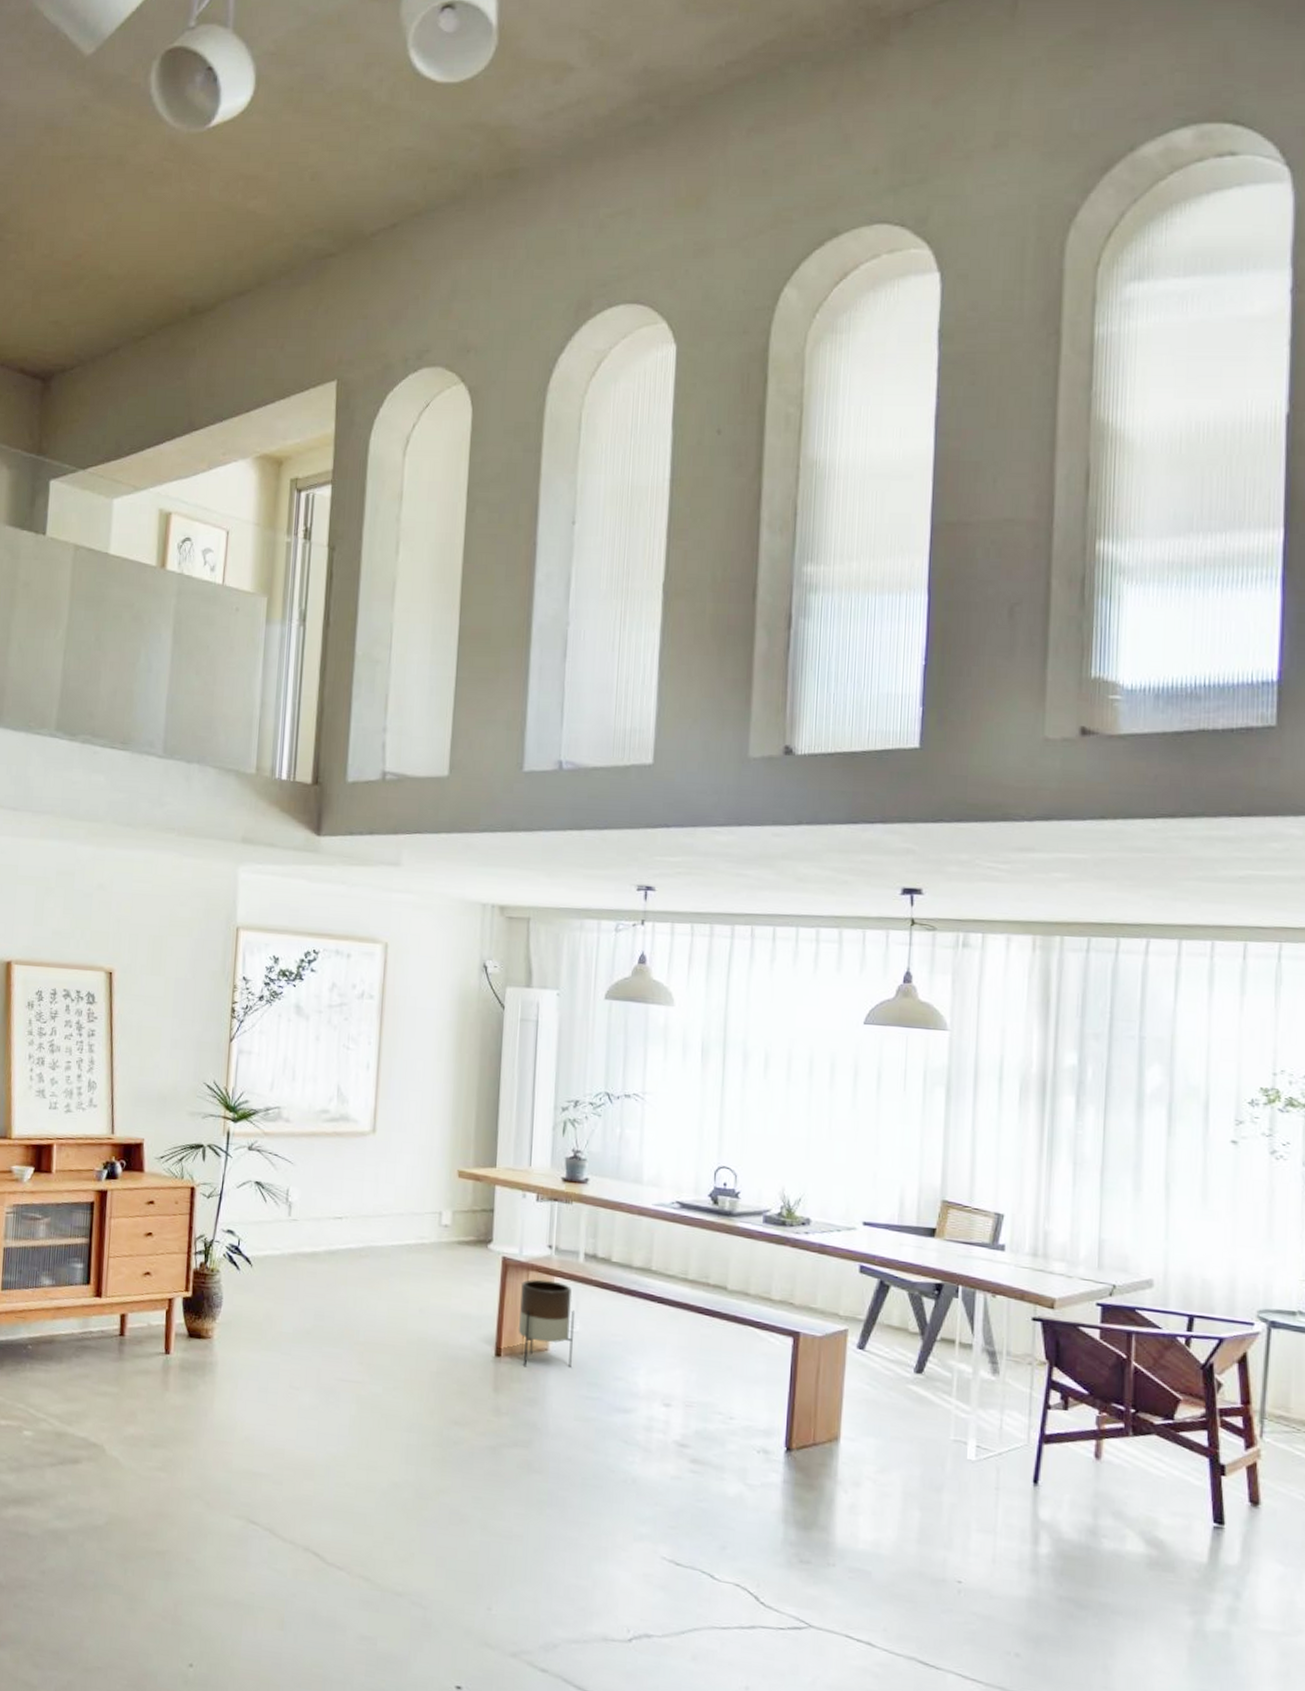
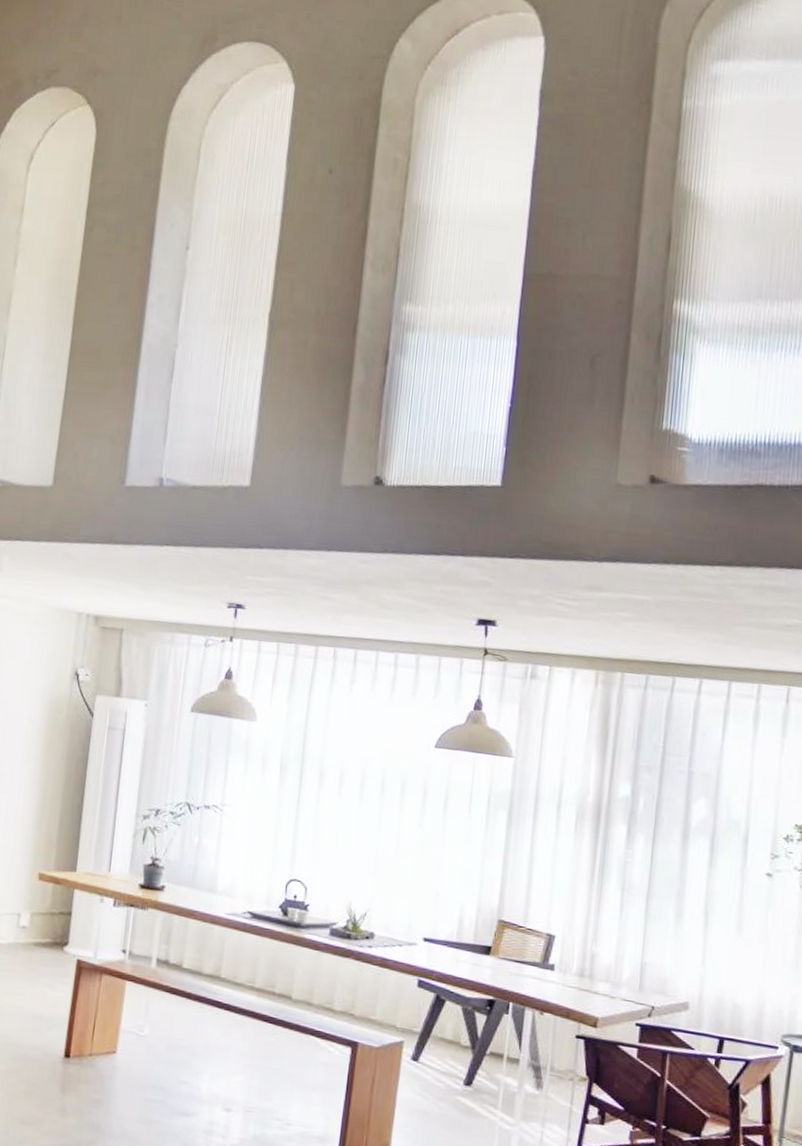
planter: present [519,1279,574,1367] -> none [89,983,144,1070]

